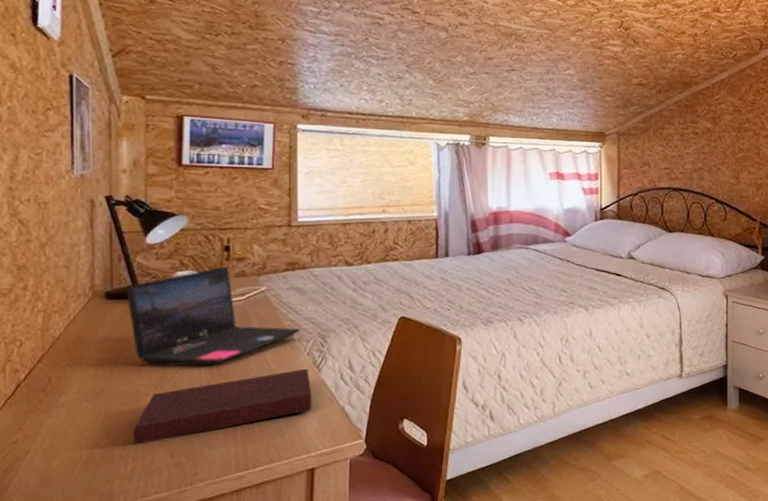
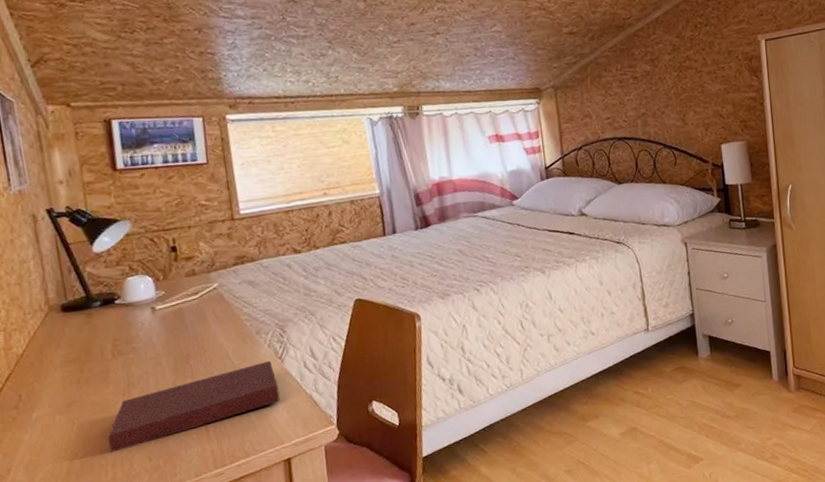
laptop: present [127,267,301,366] -> none [81,267,259,373]

